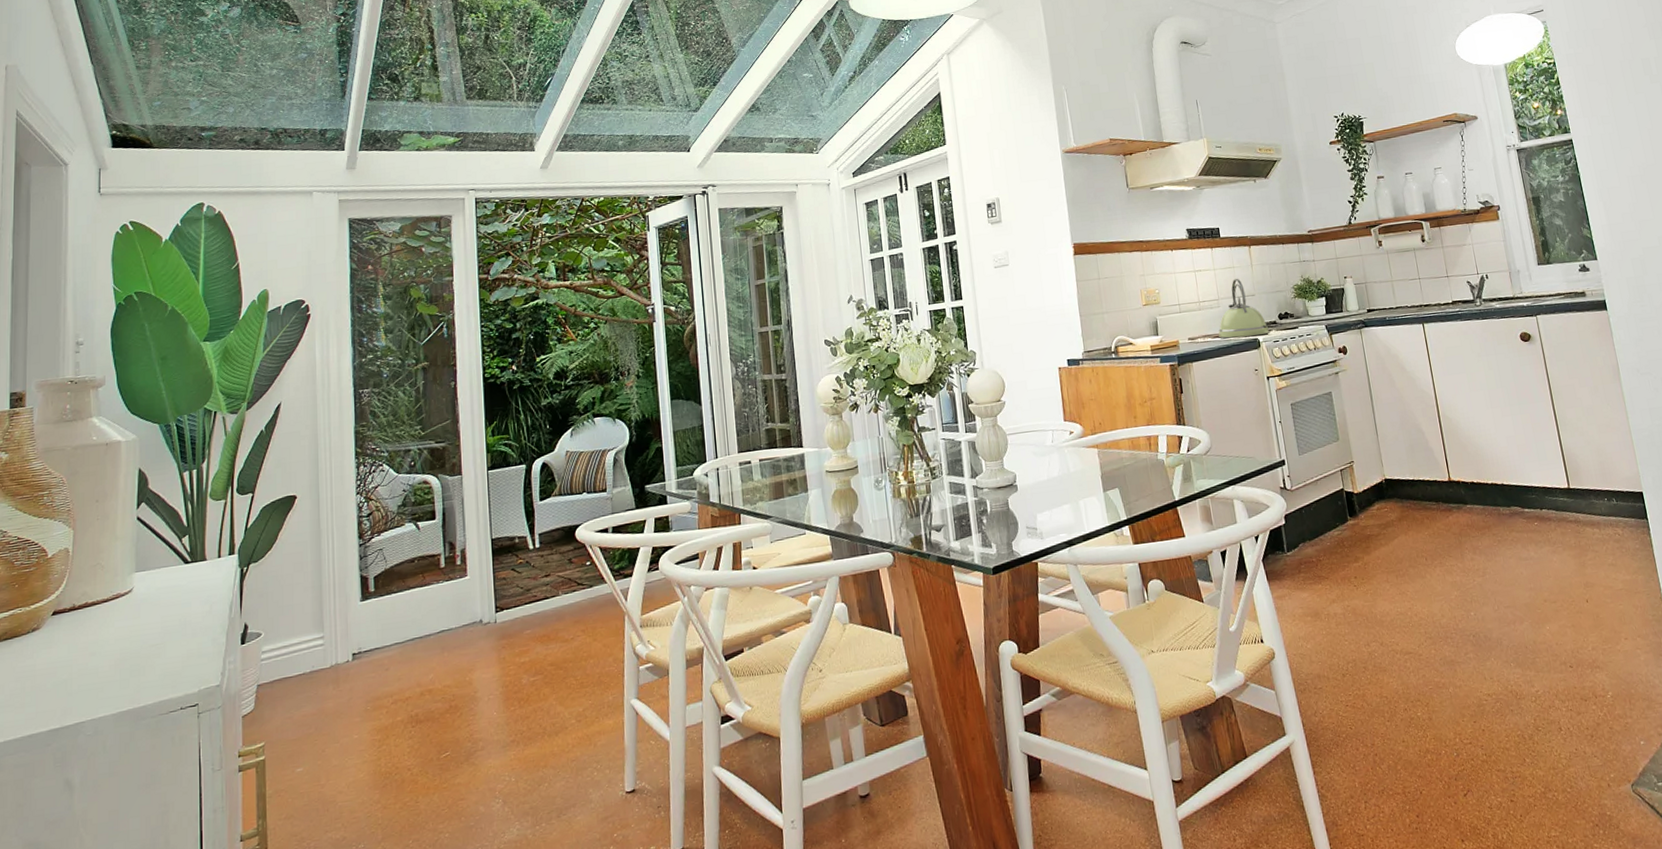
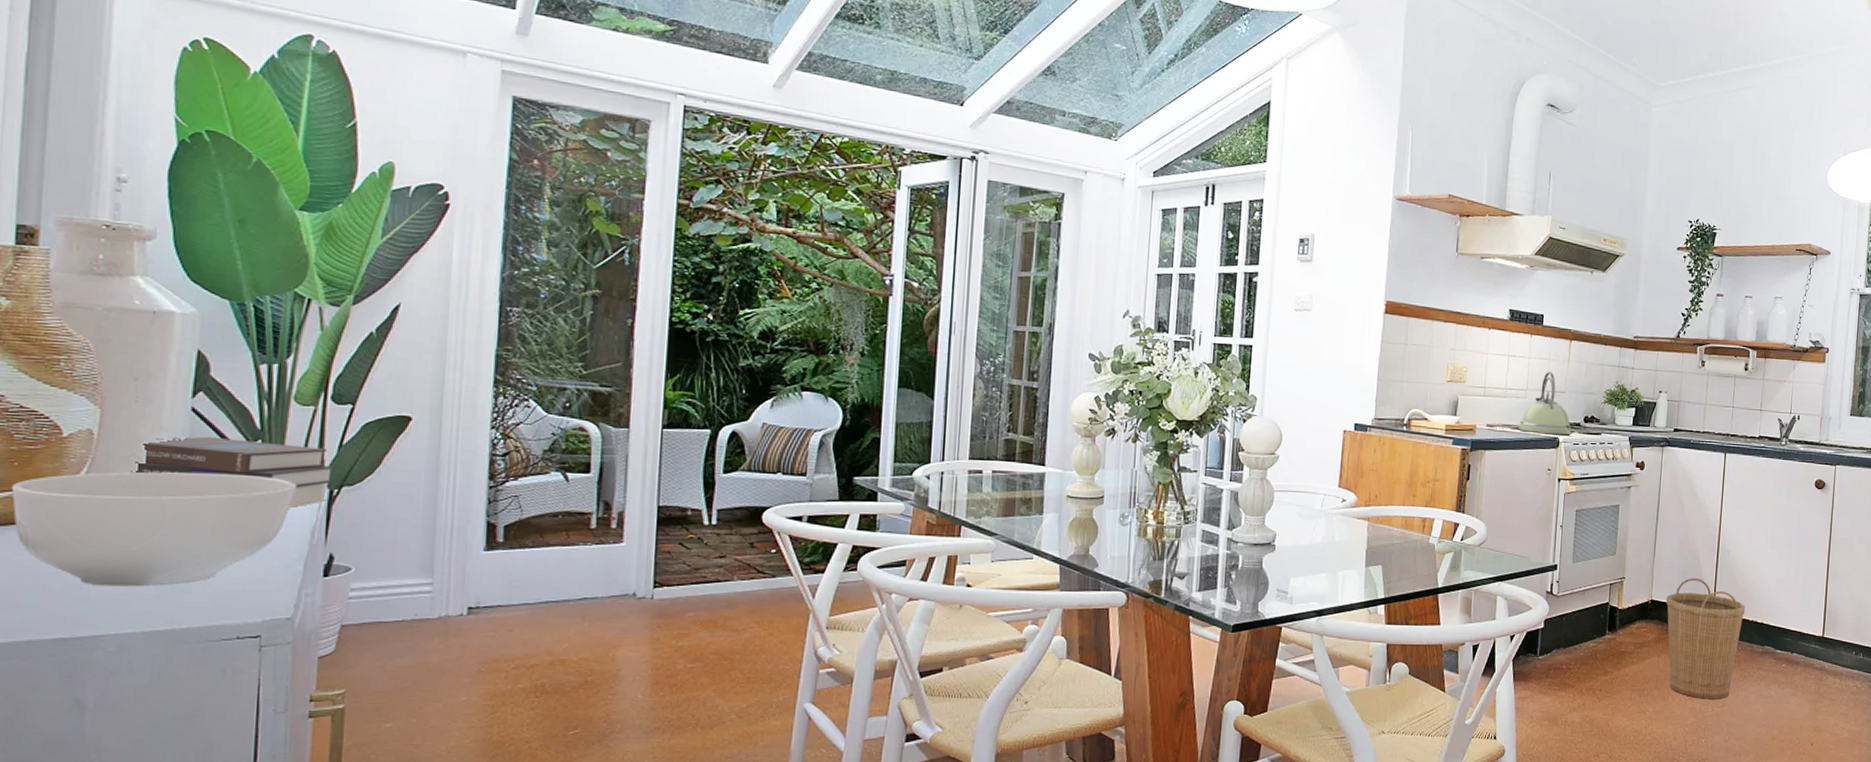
bowl: none [14,565,217,680] -> present [11,471,298,587]
books: none [98,533,243,589] -> present [132,436,335,507]
basket: none [1399,449,1488,571] -> present [1666,577,1746,699]

